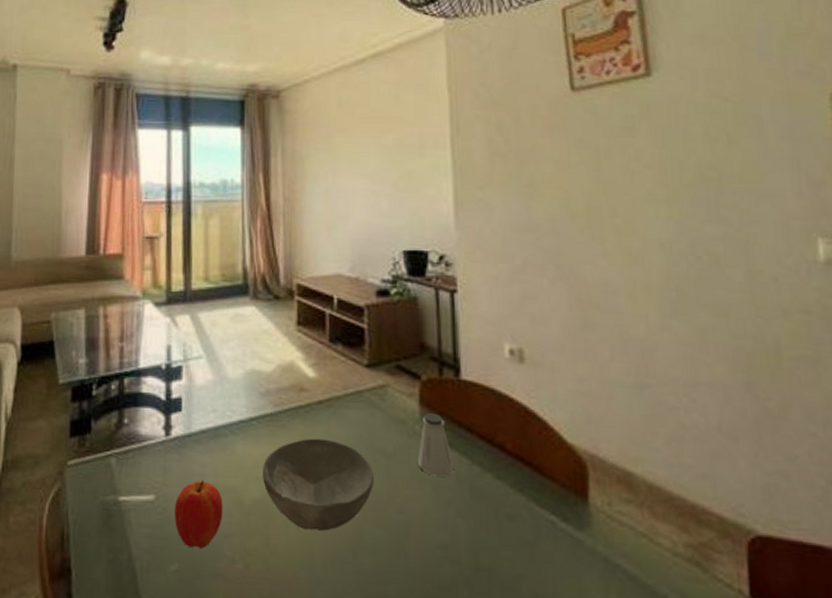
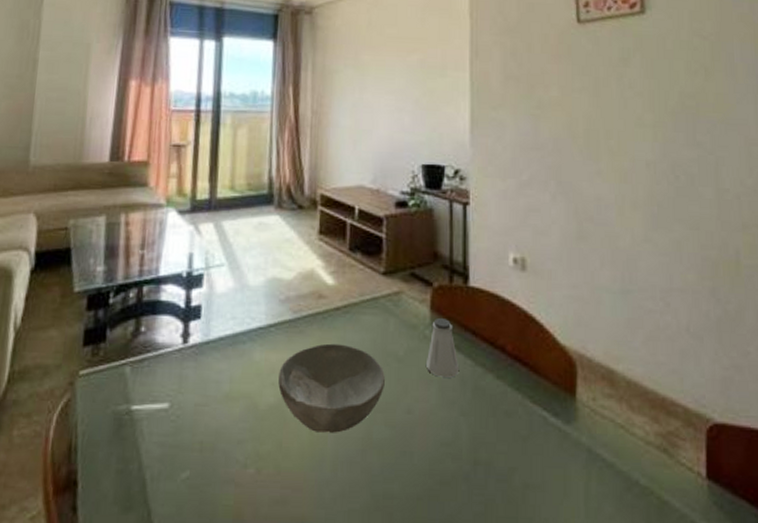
apple: present [174,480,223,548] -> none [187,386,238,455]

